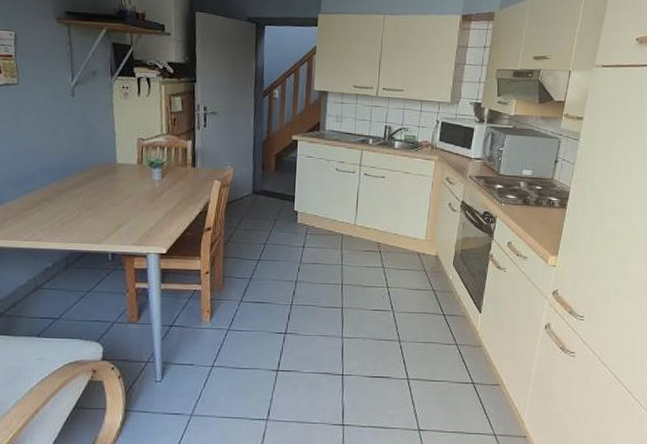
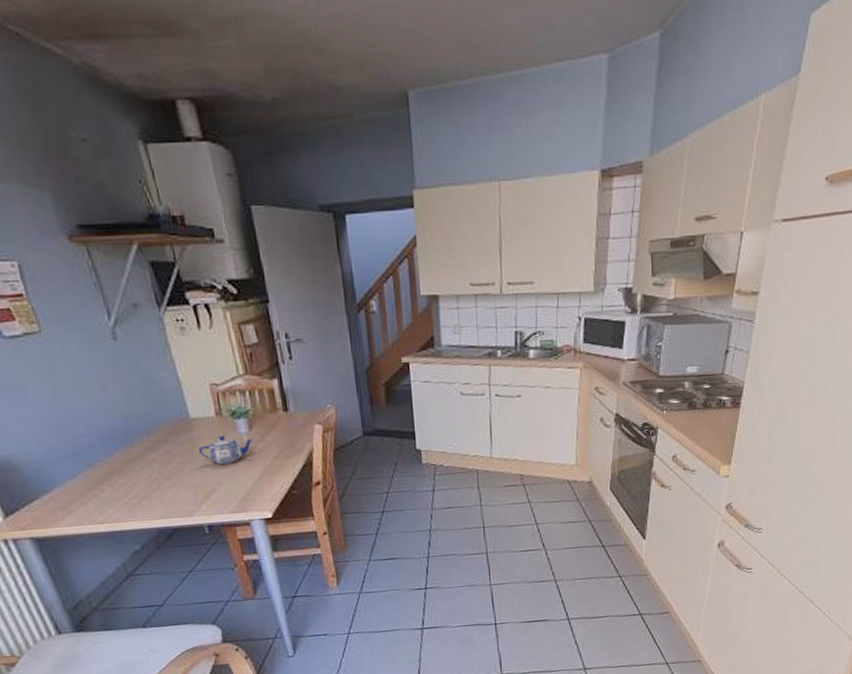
teapot: none [117,181,163,204] -> present [198,436,254,464]

